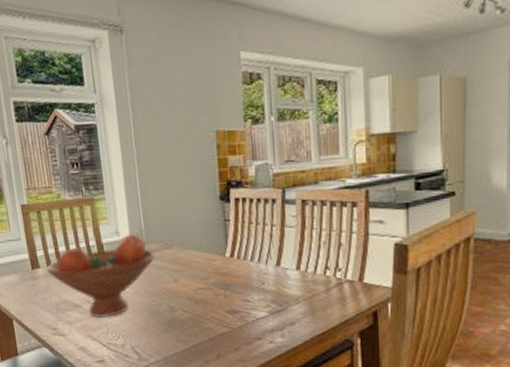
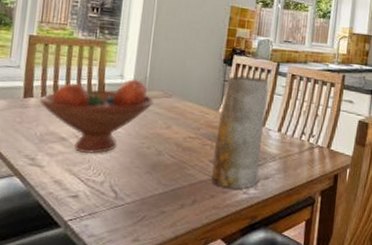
vase: none [227,209,284,339] -> present [211,75,269,189]

